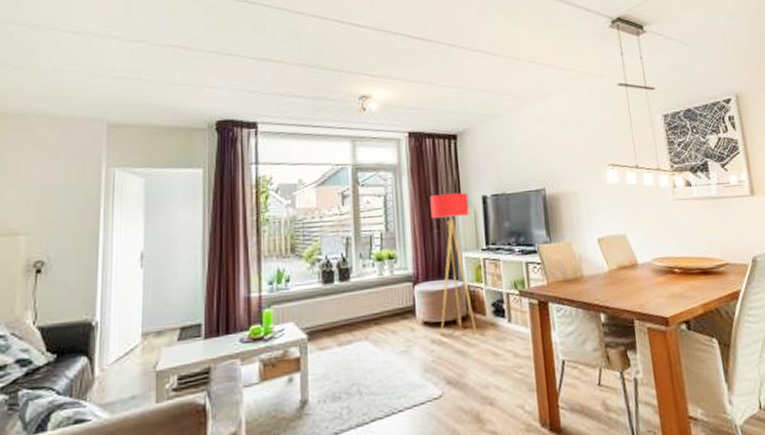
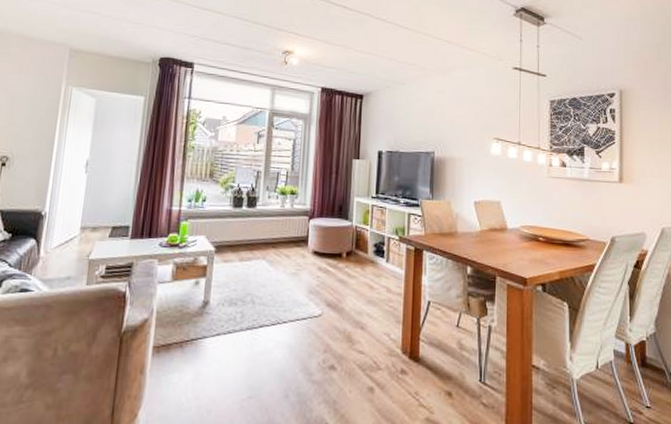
floor lamp: present [430,192,478,335] -> none [327,144,366,268]

